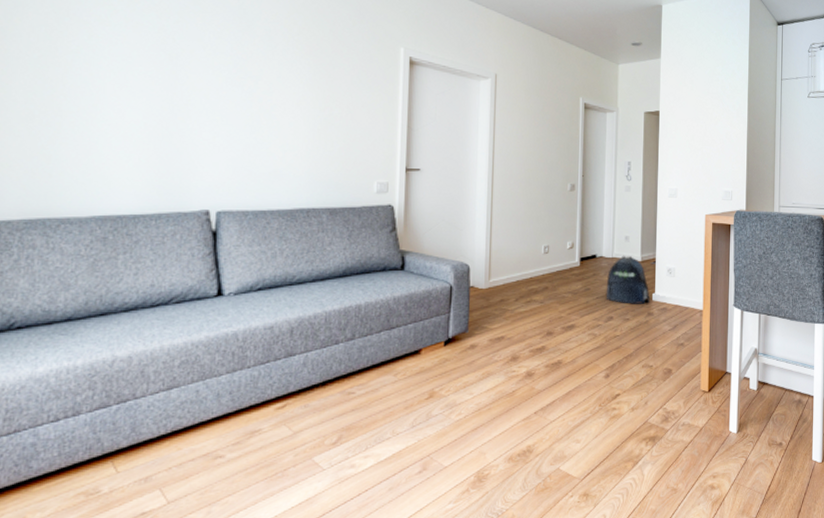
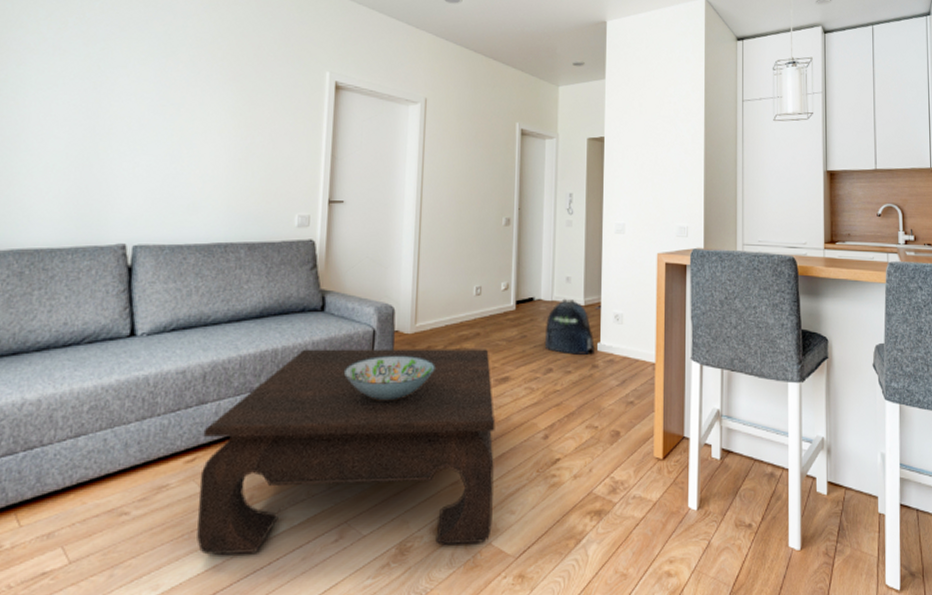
coffee table: none [290,301,563,490] -> present [197,349,496,555]
decorative bowl: none [424,307,508,349] -> present [344,355,435,401]

